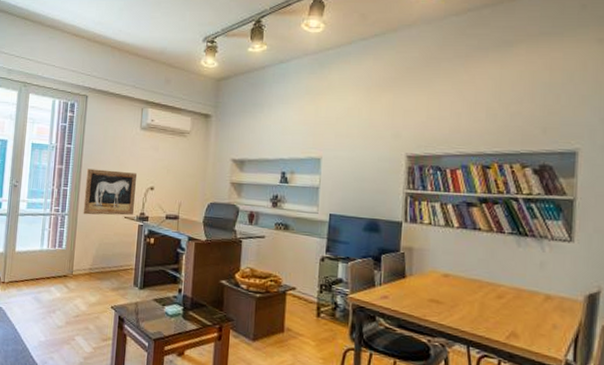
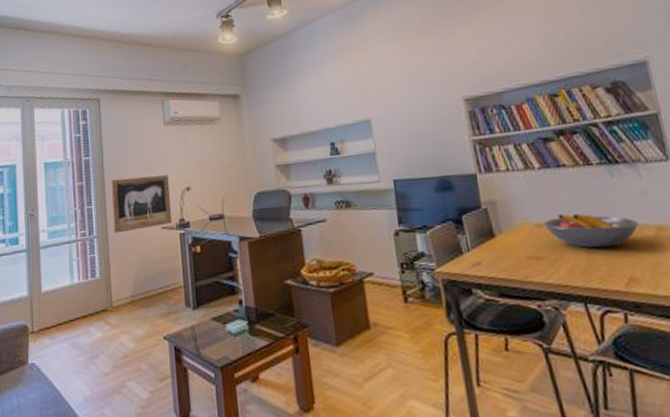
fruit bowl: none [449,269,531,305] -> present [543,213,639,249]

